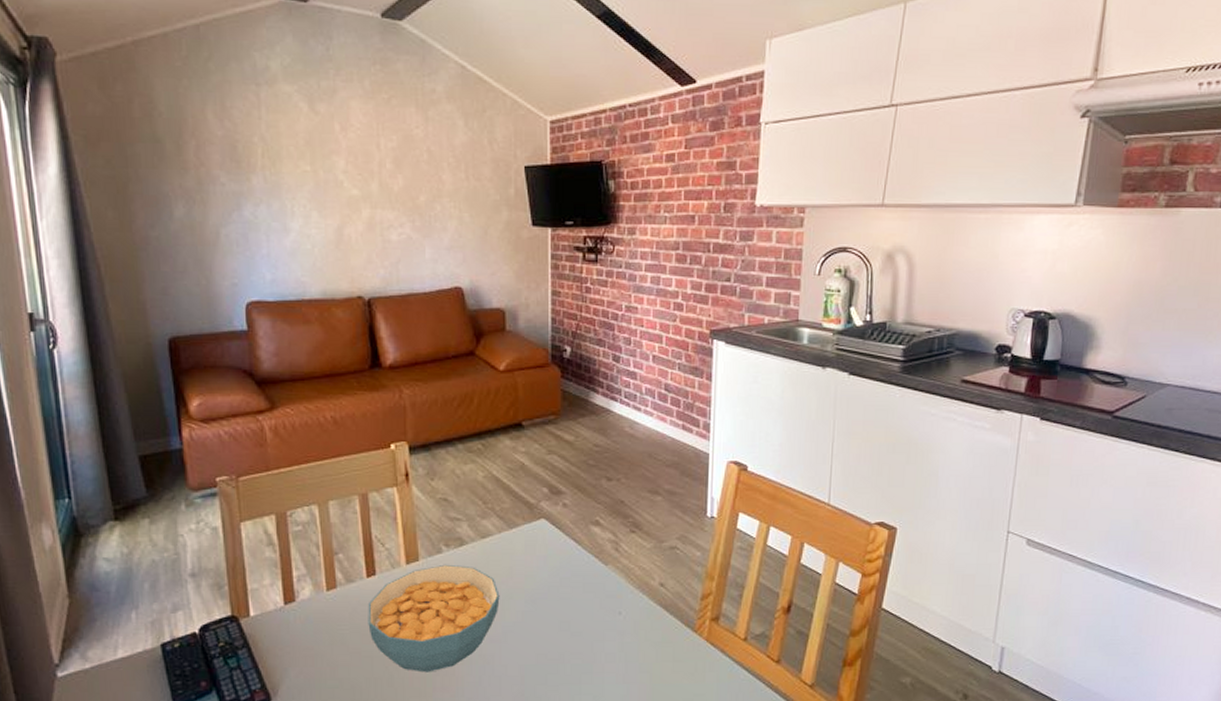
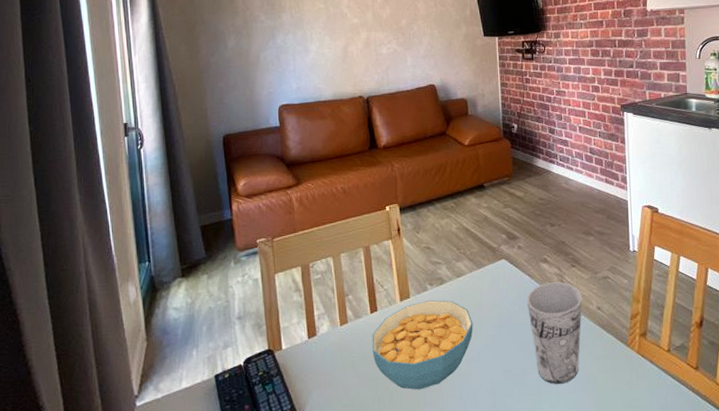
cup: none [571,550,642,673] -> present [527,282,583,384]

